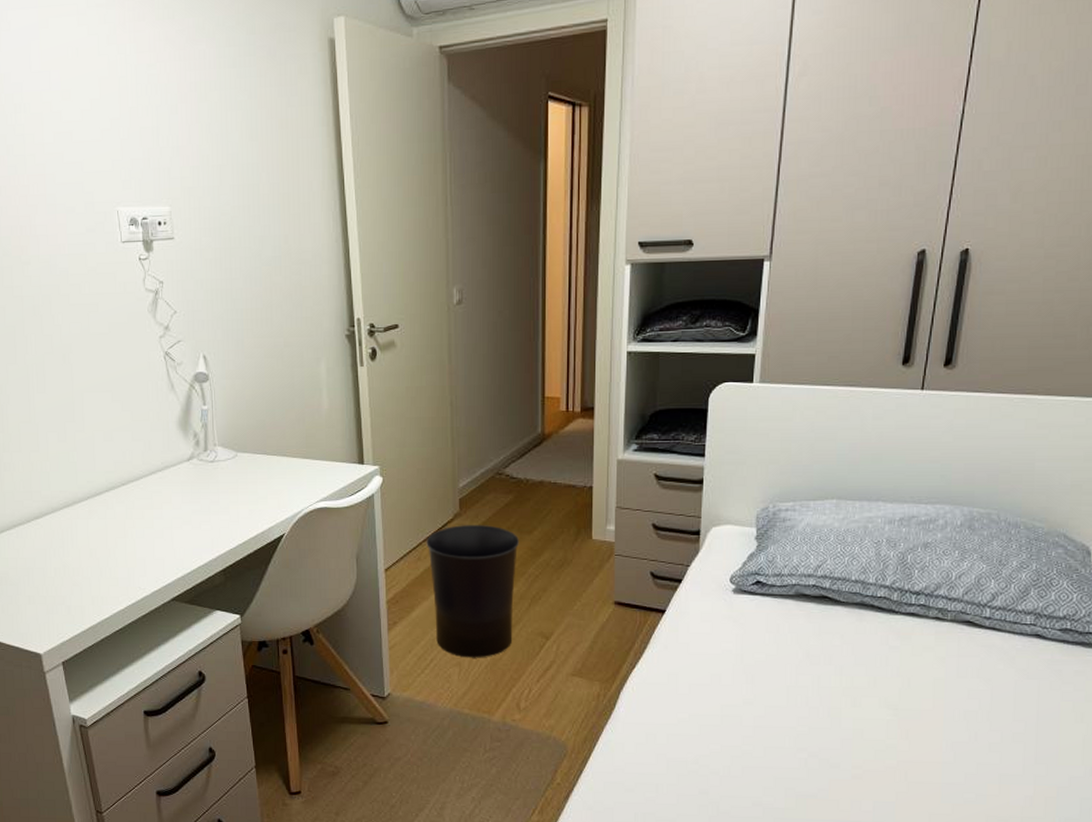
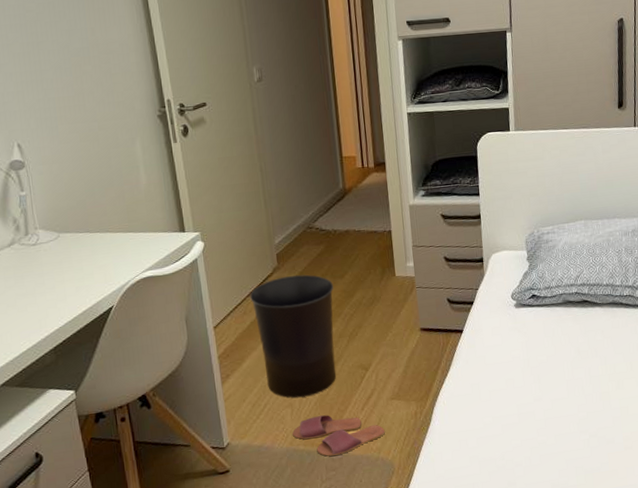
slippers: none [458,680,561,727] -> present [293,415,385,457]

